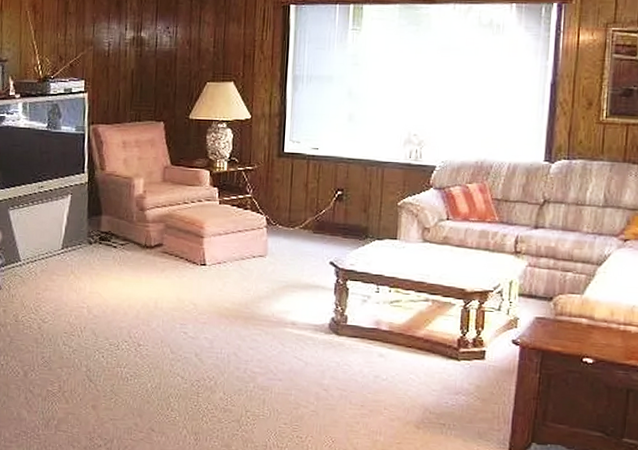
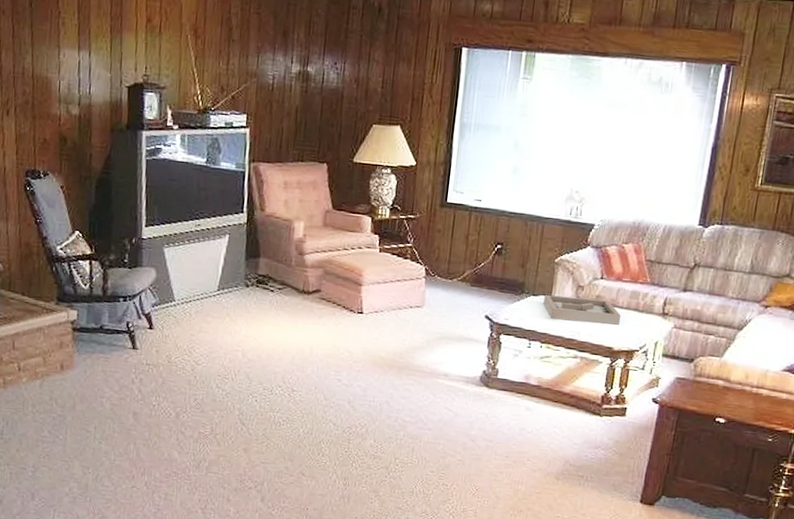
decorative tray: none [389,238,472,267] -> present [543,294,621,326]

